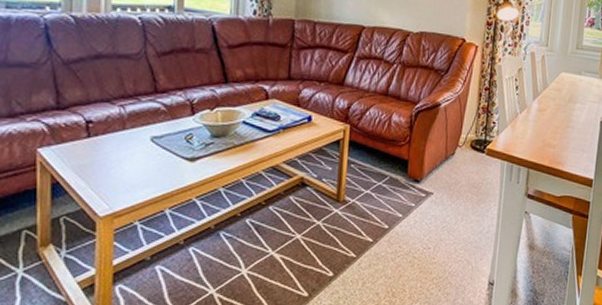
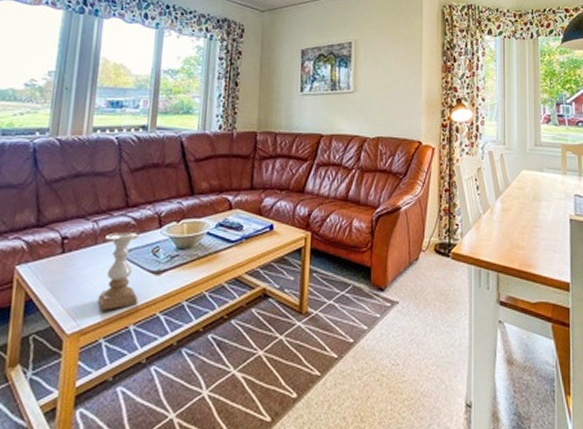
candle holder: none [129,118,173,195] -> present [97,232,139,310]

